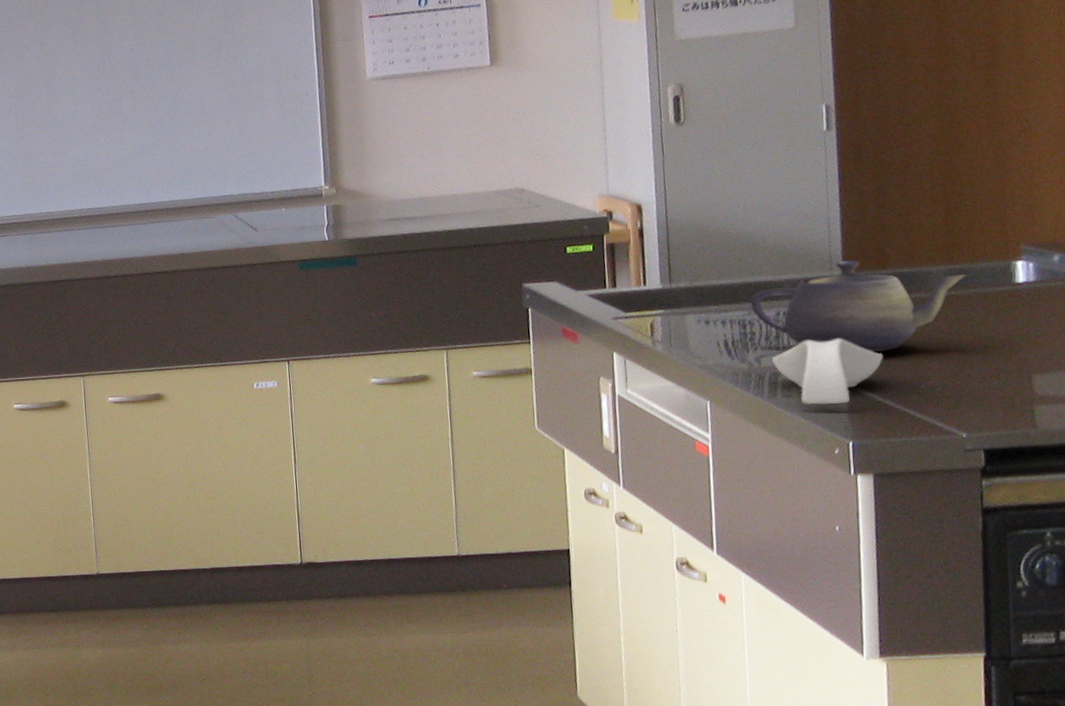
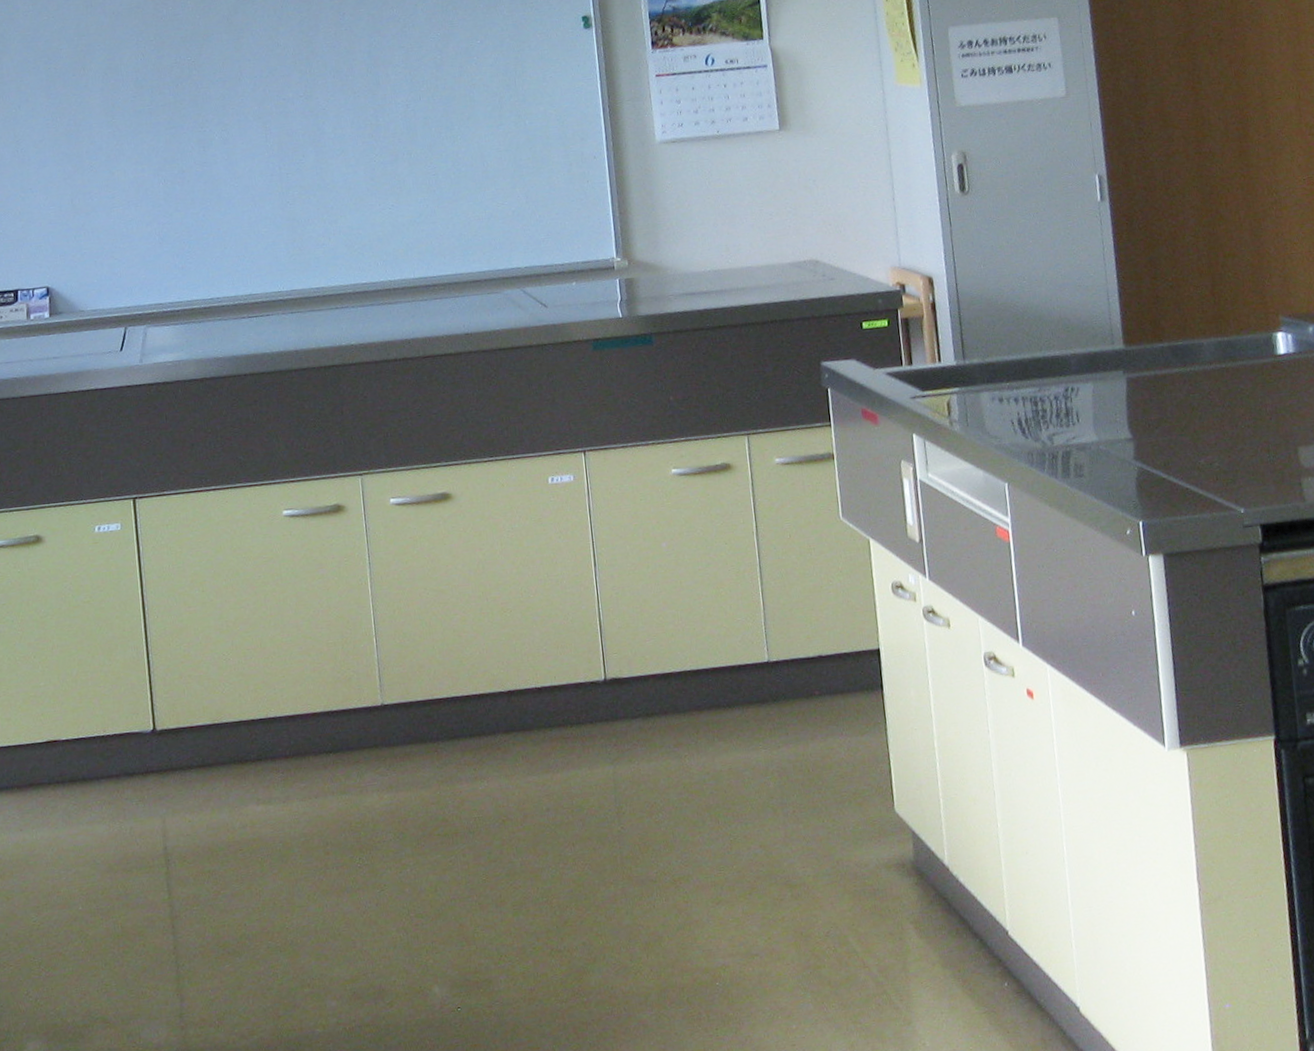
teapot: present [750,260,967,352] -> none [1039,333,1234,428]
spoon rest: present [772,338,883,405] -> none [1063,414,1165,485]

